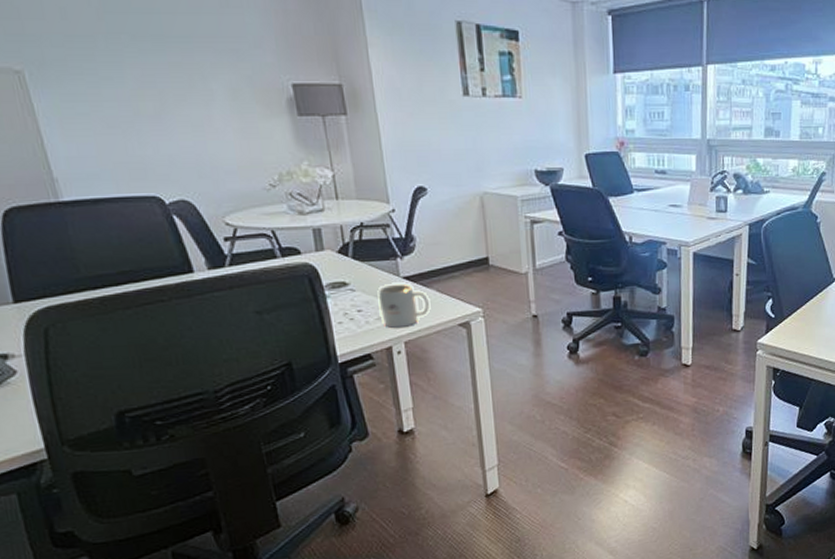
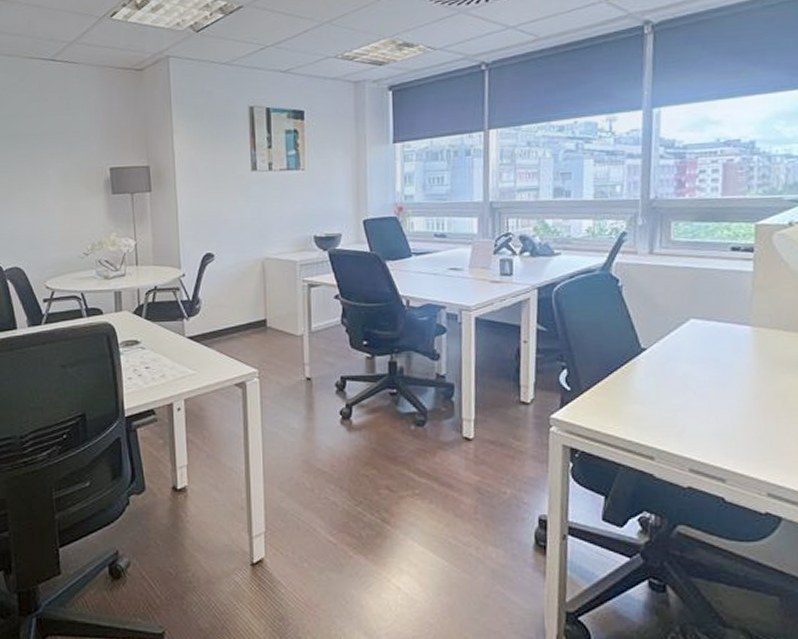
mug: present [379,283,429,328] -> none [165,343,209,385]

